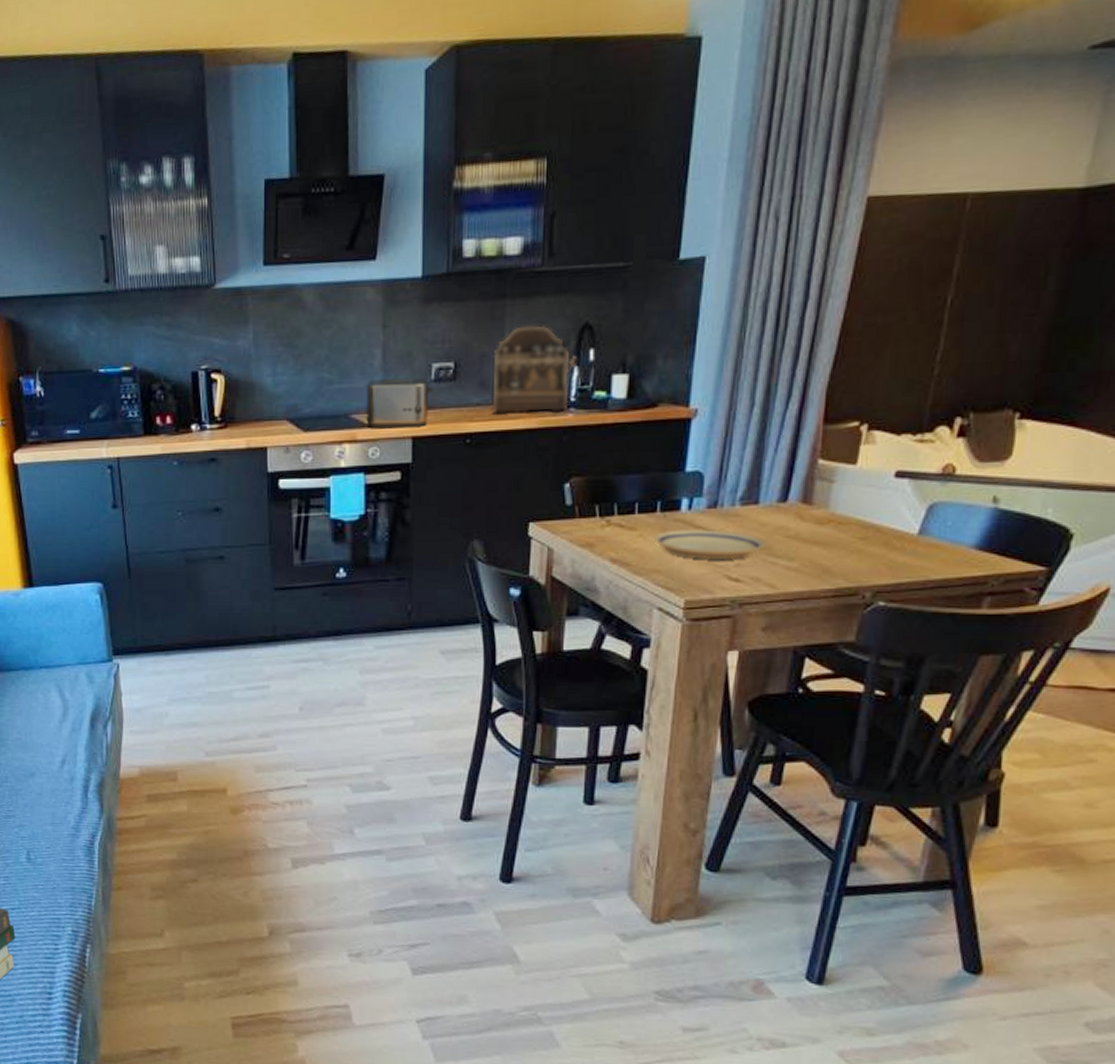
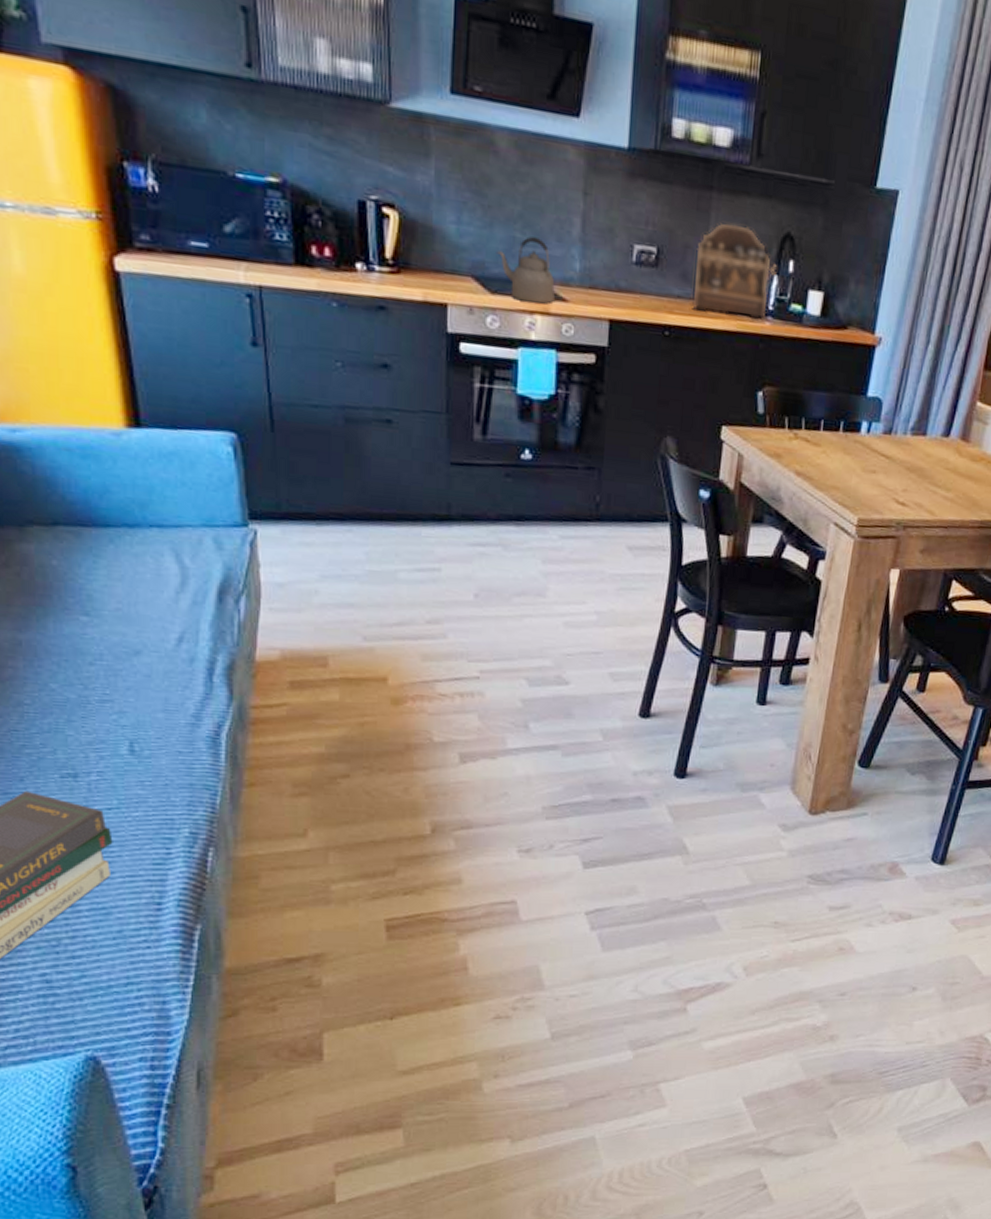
kettle: none [307,374,360,434] -> present [496,236,555,305]
toaster: present [366,377,434,429] -> none [561,249,635,311]
plate: present [654,529,765,559] -> none [836,450,929,485]

